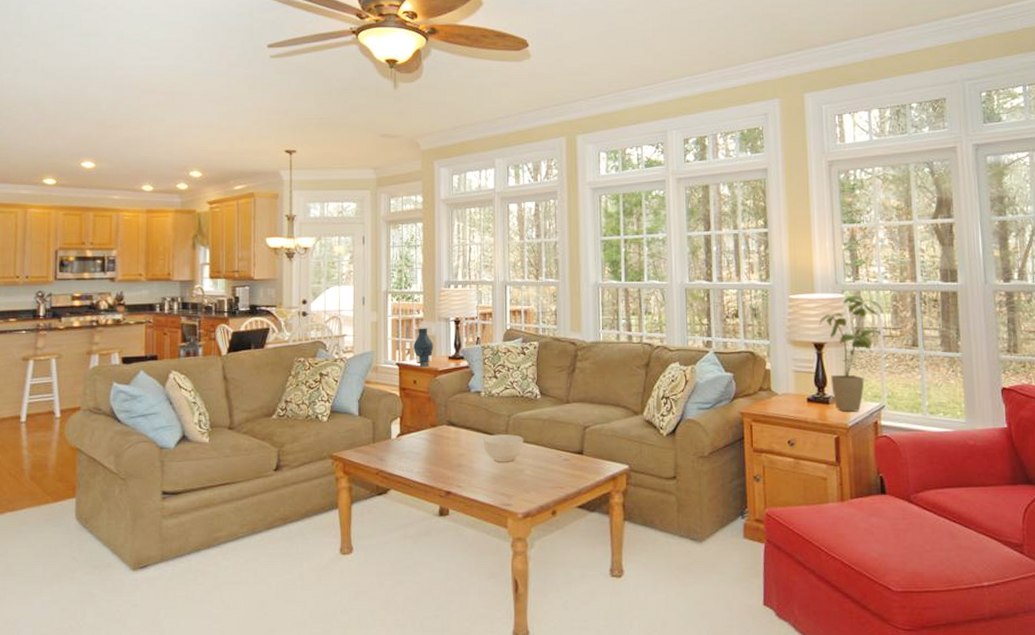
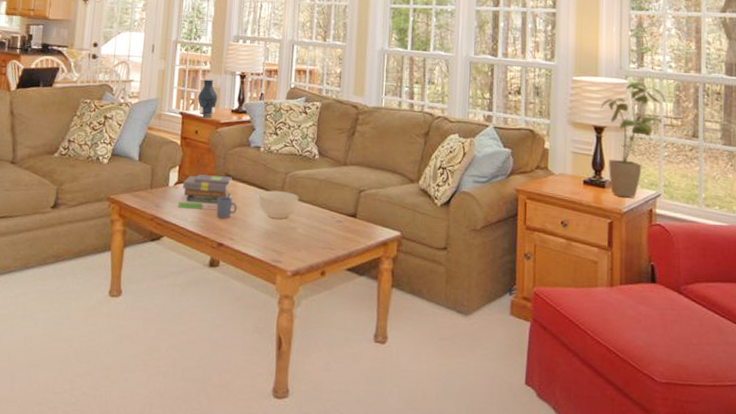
books: none [402,424,456,459] -> present [178,174,232,211]
mug: none [441,444,462,467] -> present [216,196,237,219]

